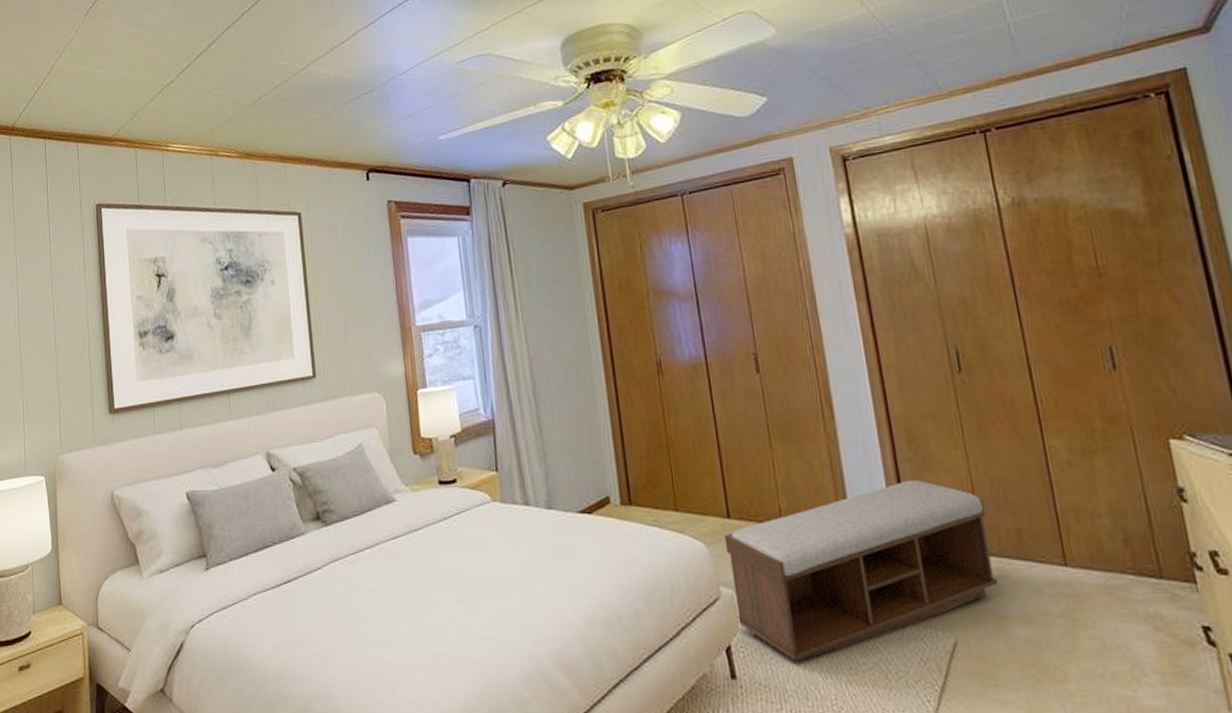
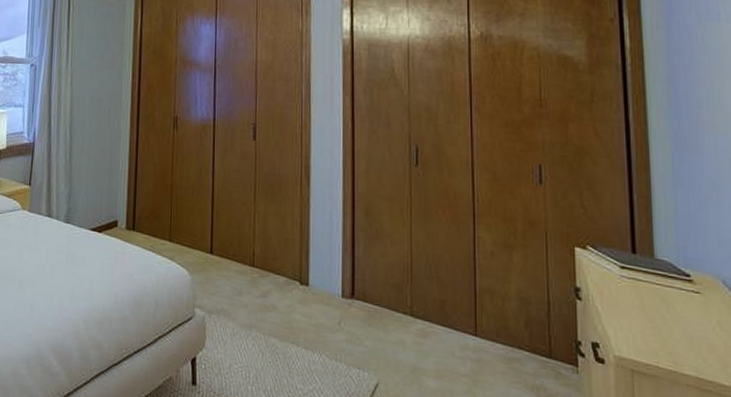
bench: present [723,479,999,662] -> none [204,246,420,380]

